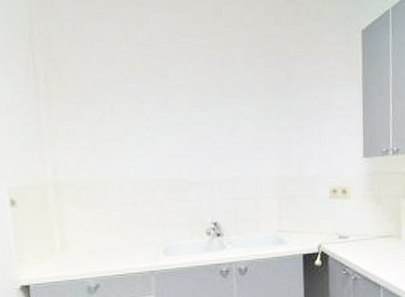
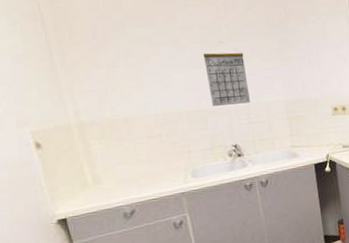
calendar: none [191,104,237,176] -> present [202,41,250,106]

